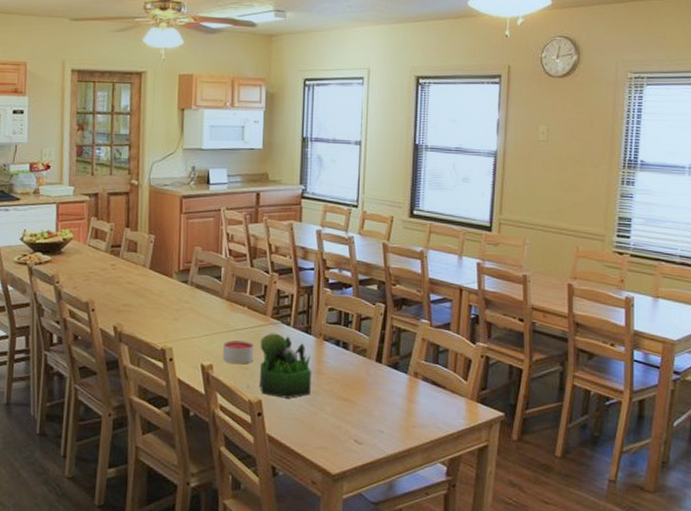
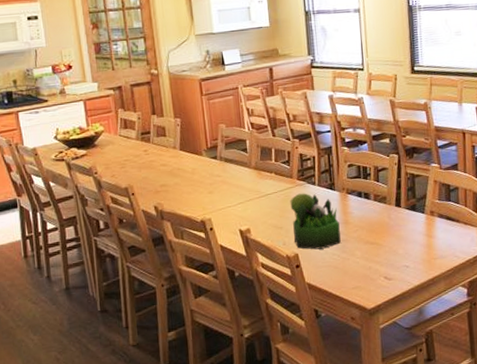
candle: present [223,340,255,365] -> none [257,203,286,226]

